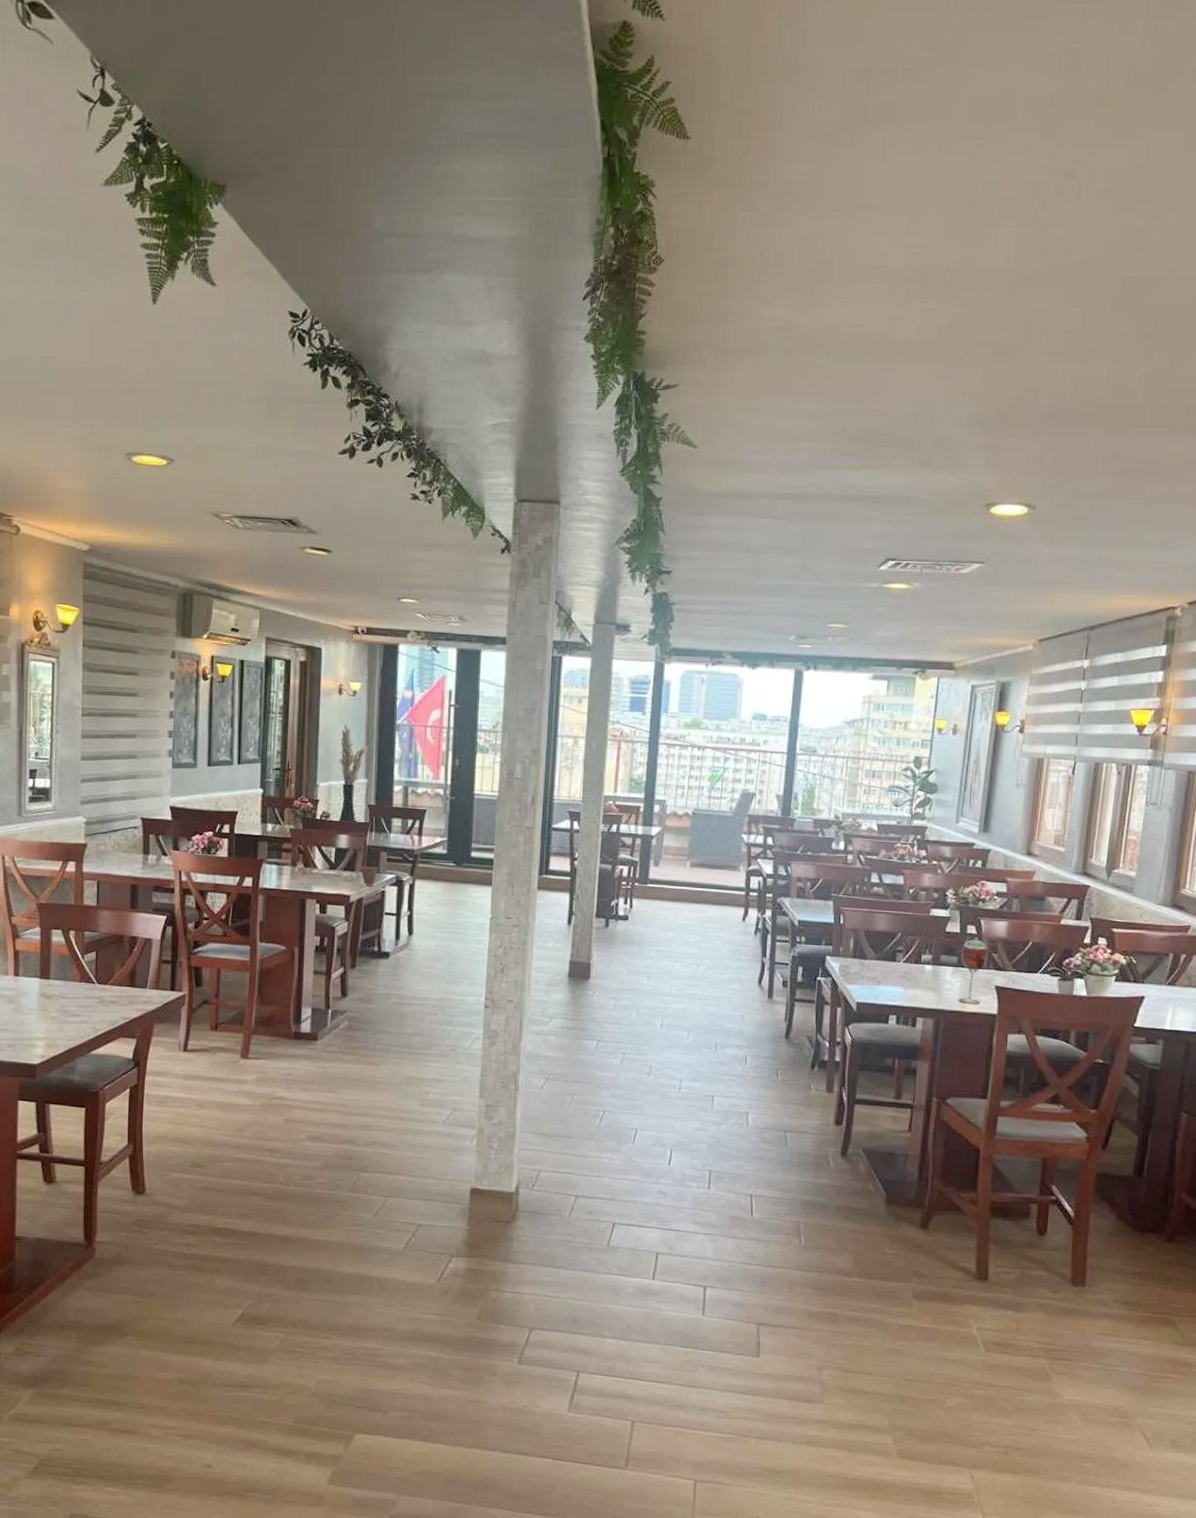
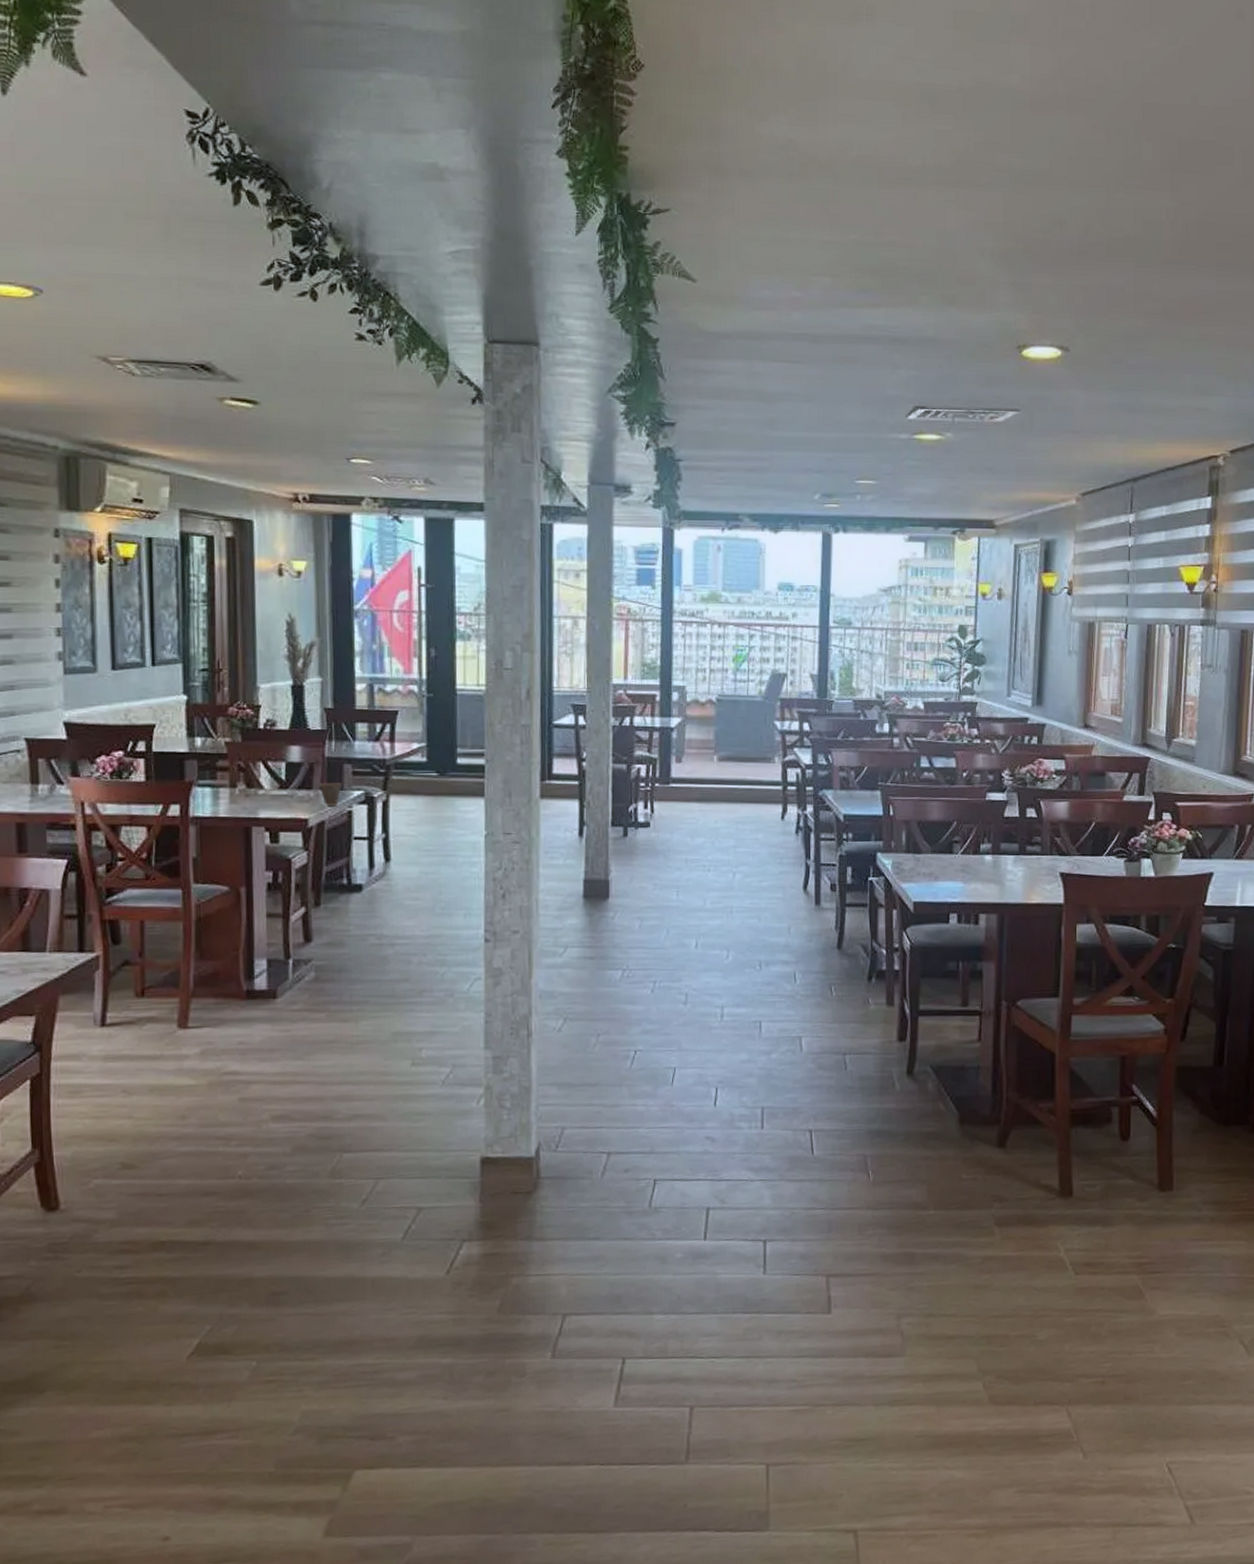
wineglass: present [958,937,988,1004] -> none [1022,821,1050,894]

